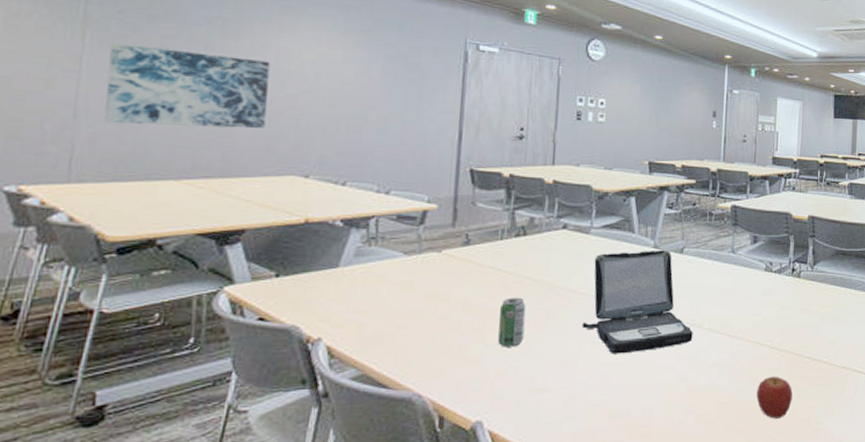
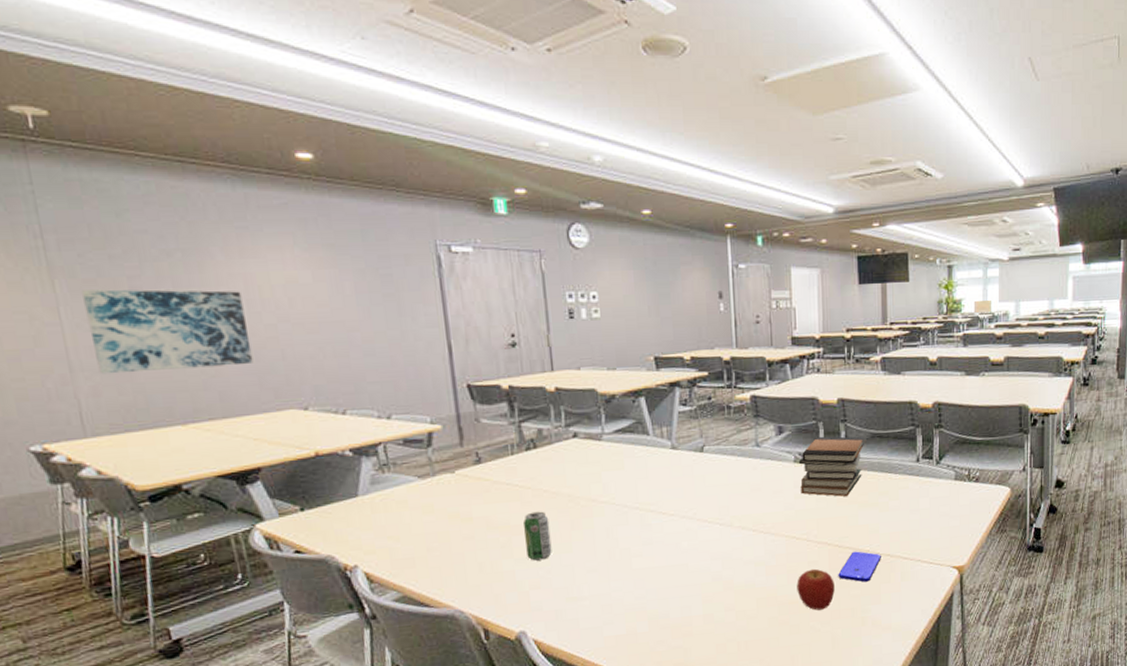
laptop: present [581,250,693,354] -> none [608,449,724,560]
book stack: none [768,249,829,308] -> present [798,436,864,497]
smartphone: none [796,361,838,393] -> present [838,551,881,582]

